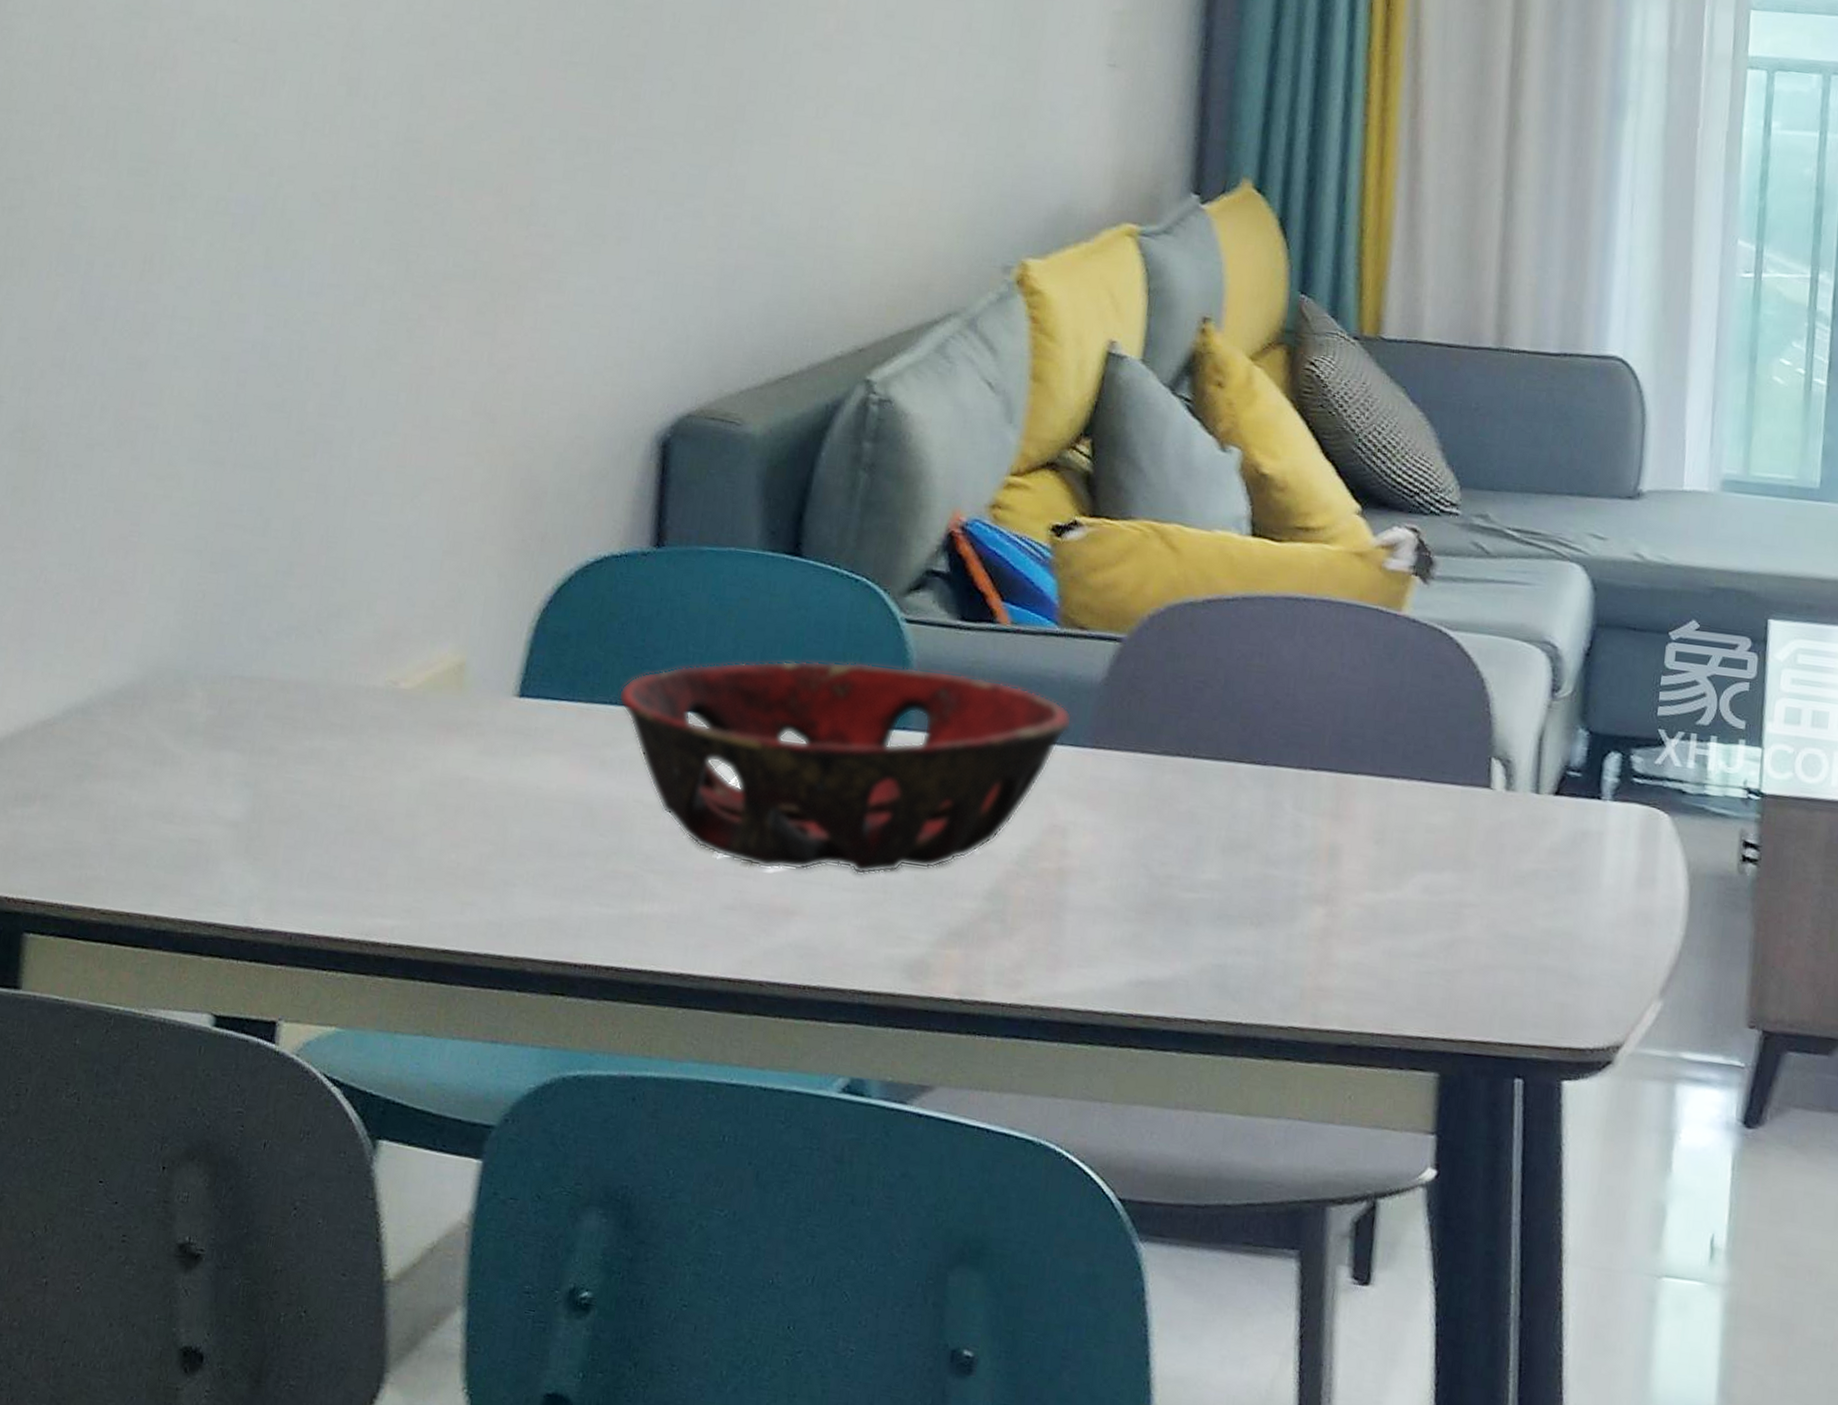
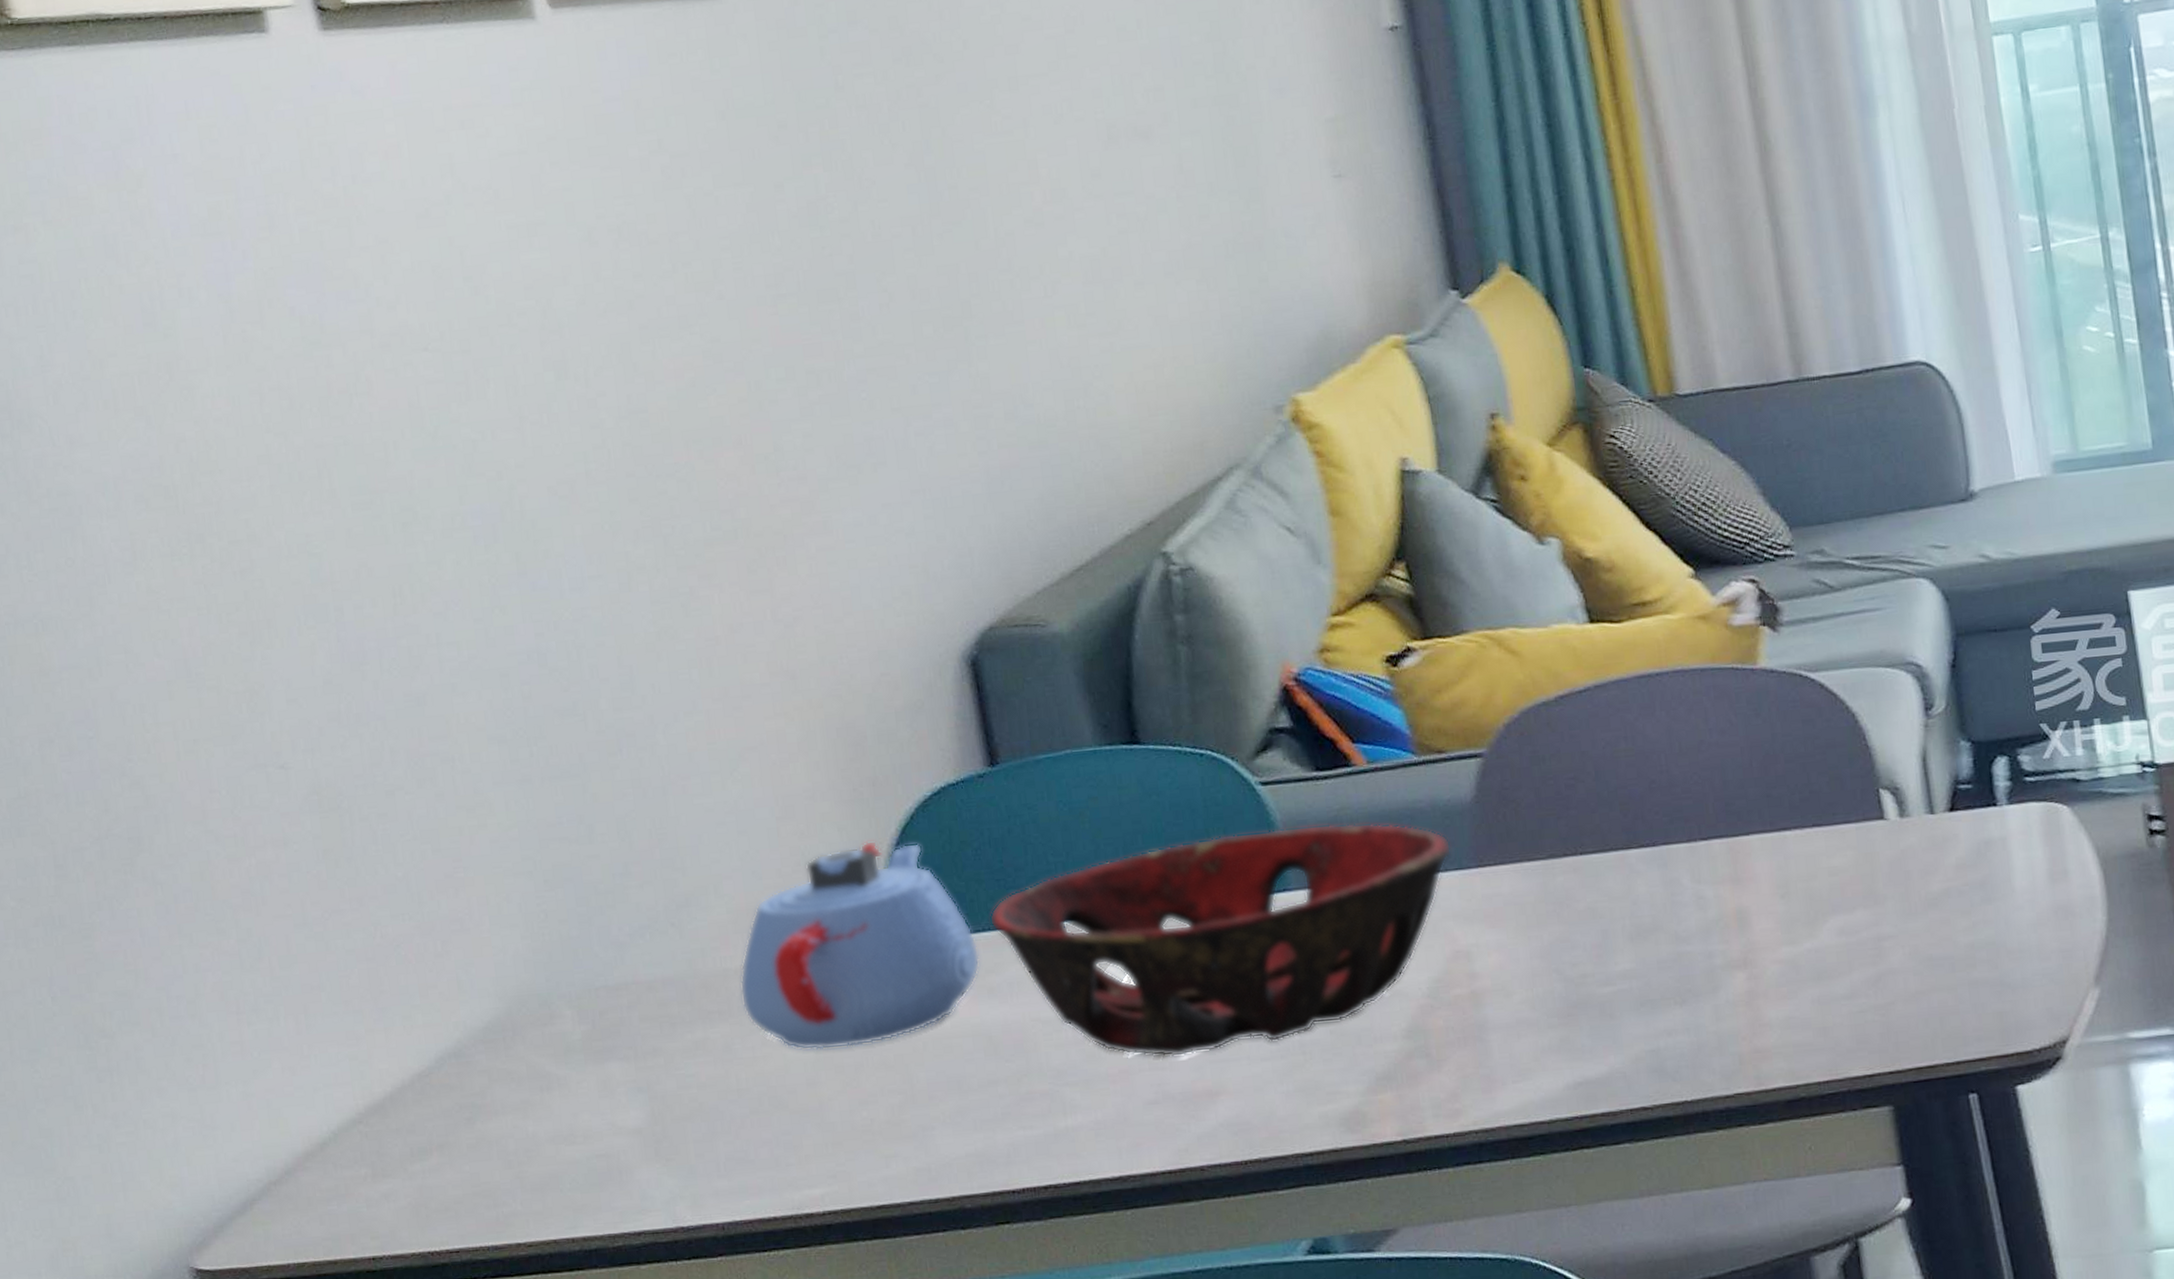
teapot: none [364,592,602,791] -> present [739,840,980,1051]

